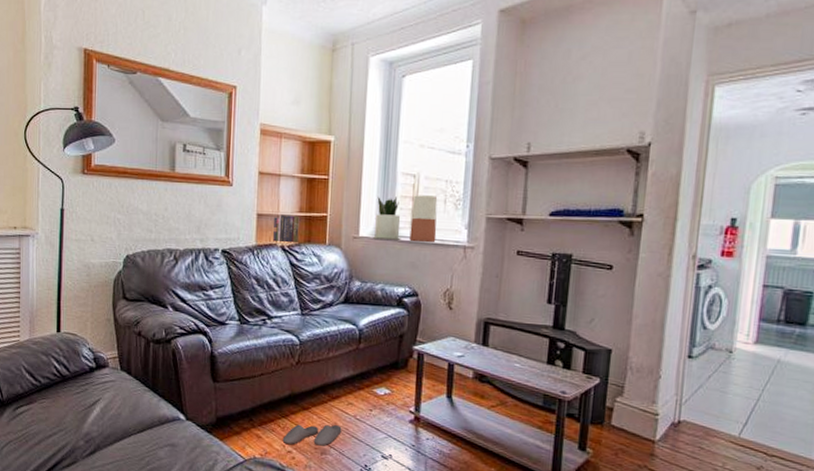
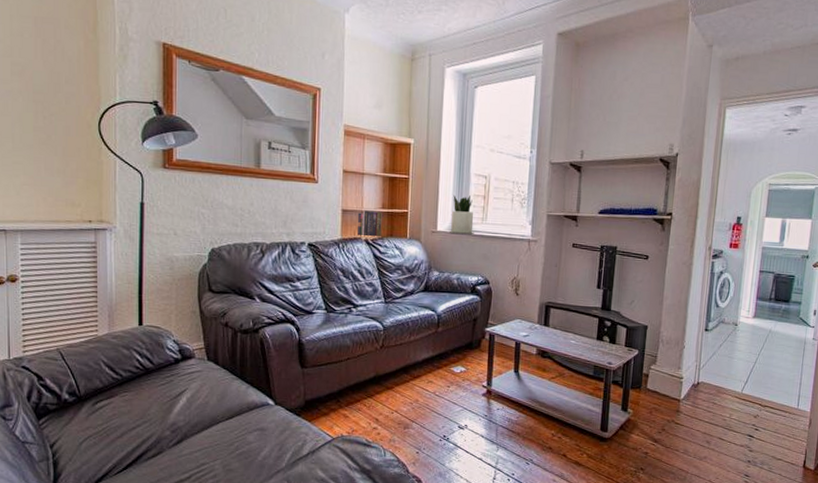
slippers: present [282,424,342,446] -> none [368,401,423,422]
vase: present [409,195,438,243] -> none [482,194,506,237]

